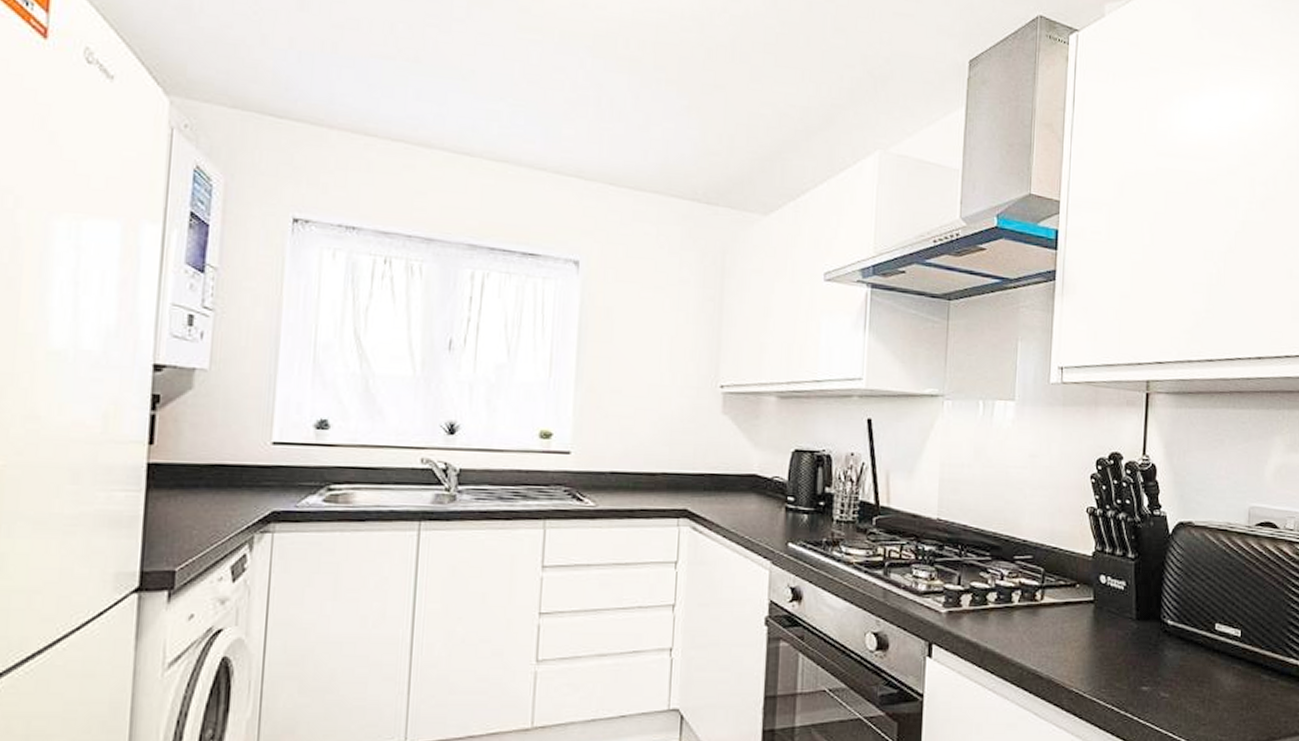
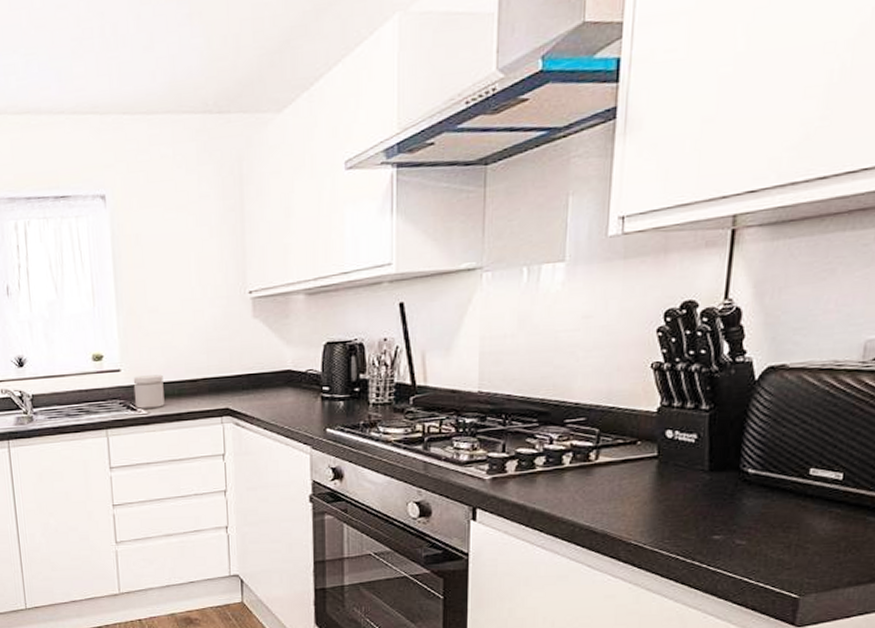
jar: none [581,461,618,500] -> present [133,374,165,409]

